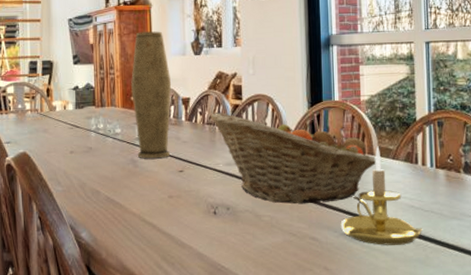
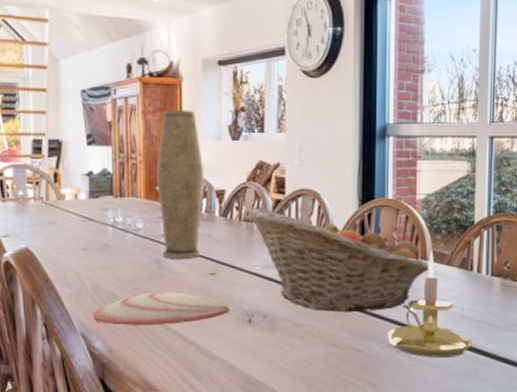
plate: none [79,188,197,218] -> present [92,292,230,326]

